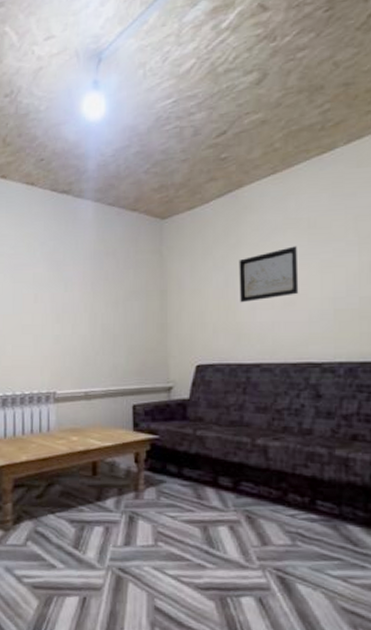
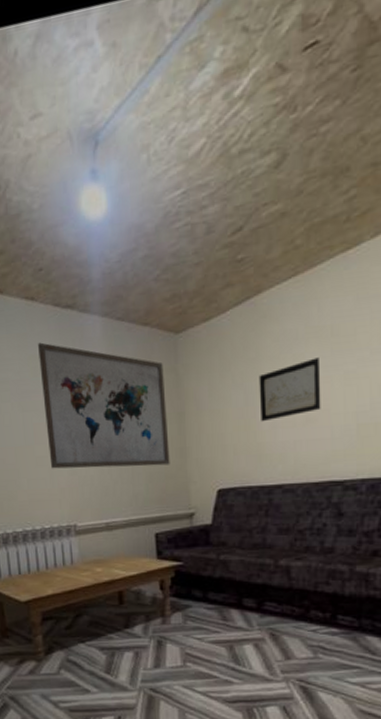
wall art: none [33,222,151,339] -> present [38,342,170,469]

